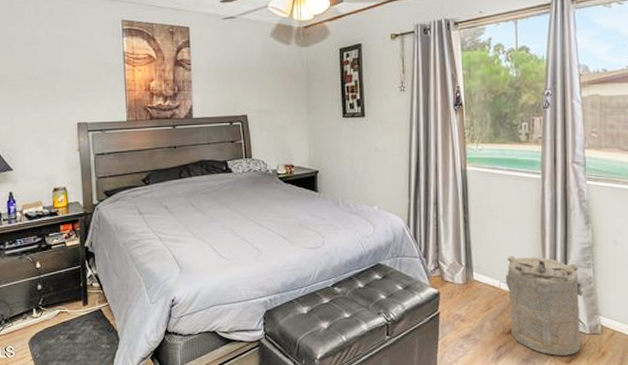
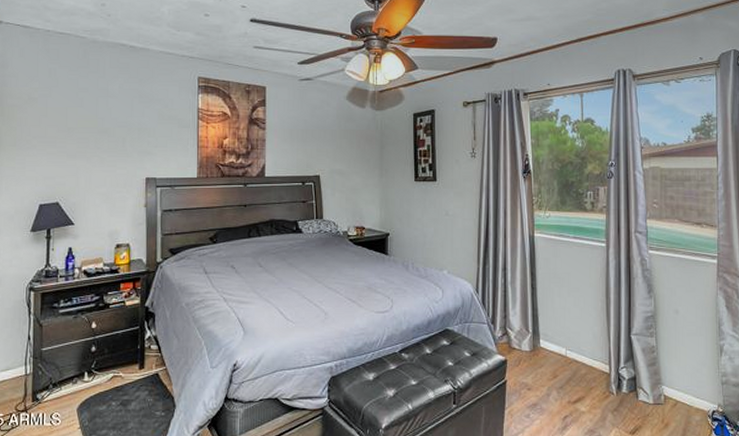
laundry hamper: present [506,256,585,356] -> none [572,323,648,426]

